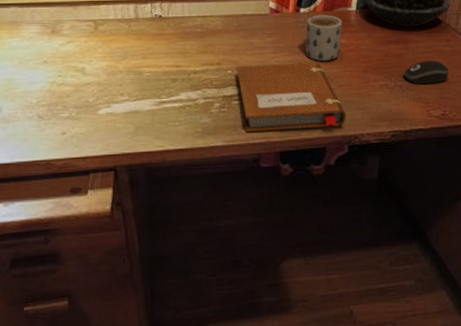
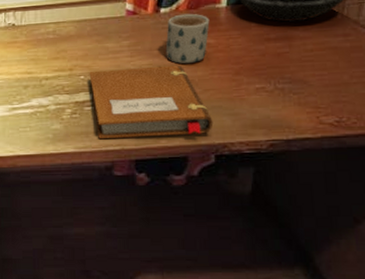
computer mouse: present [403,61,449,85] -> none [285,59,348,87]

